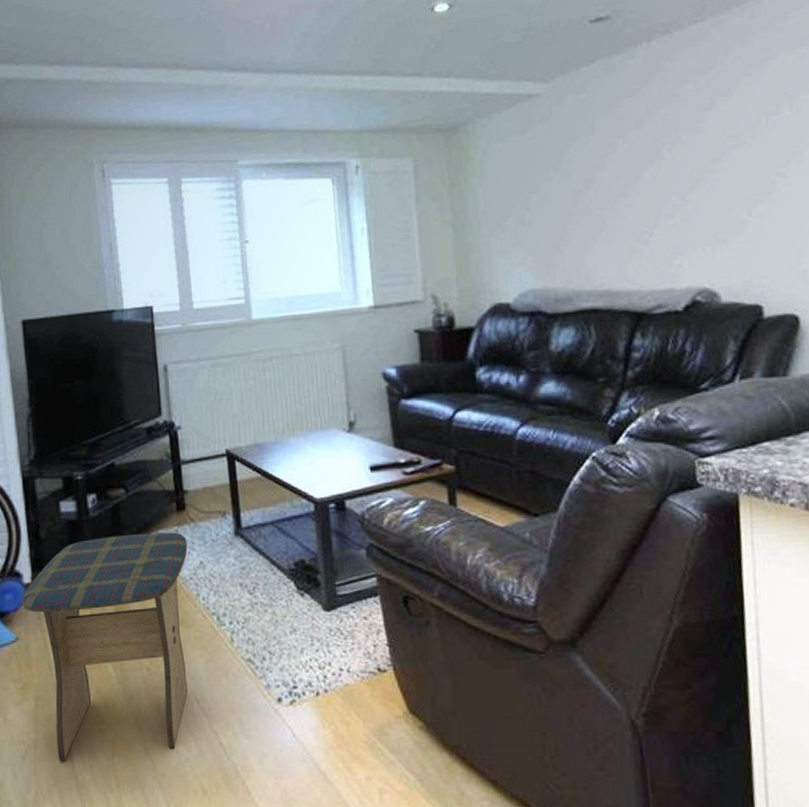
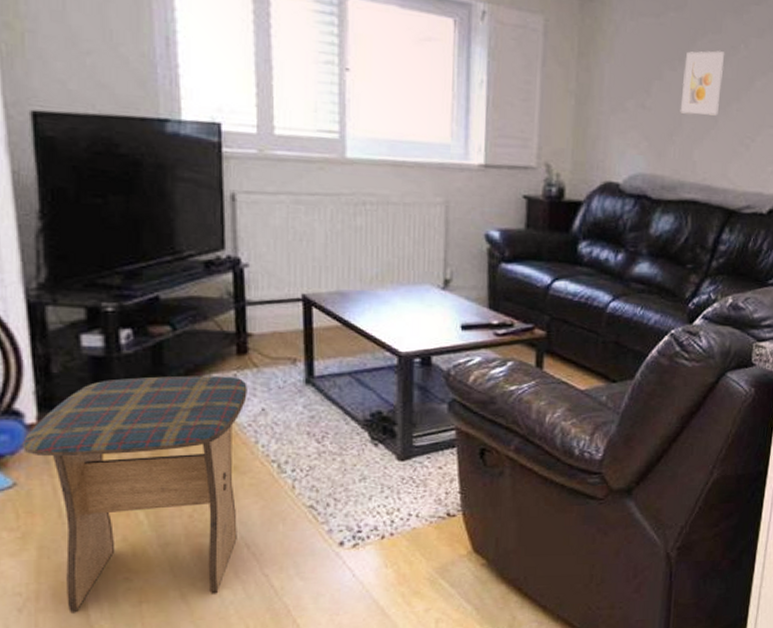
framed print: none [560,151,606,221] -> present [680,51,724,116]

